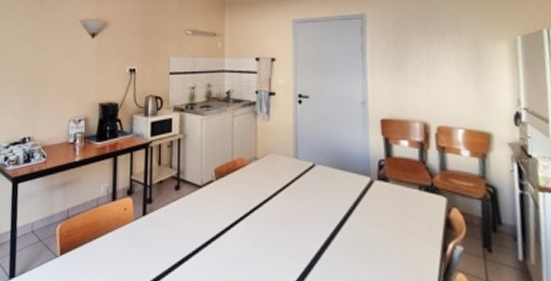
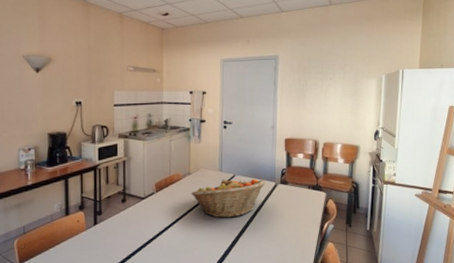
fruit basket: none [258,168,358,222] -> present [191,178,266,218]

